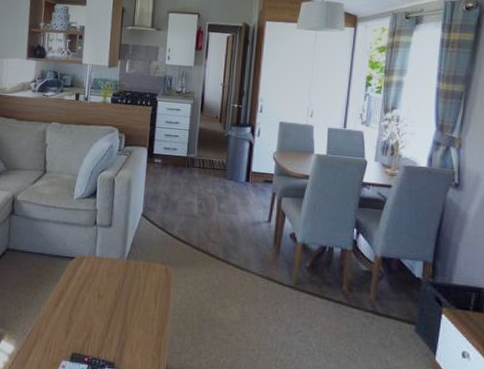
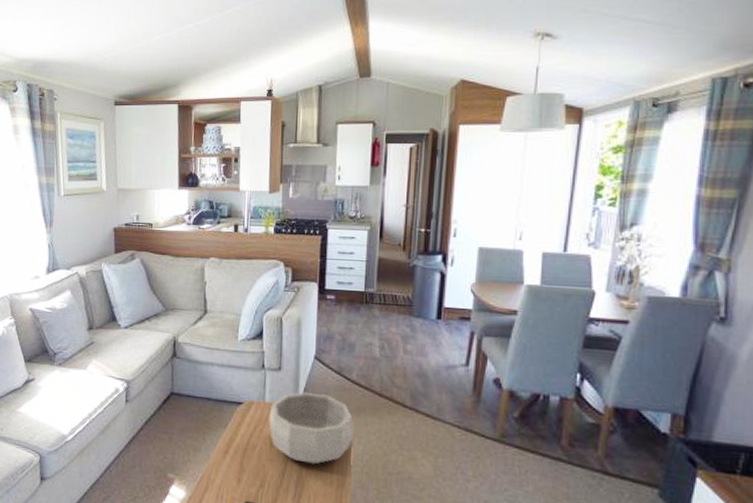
decorative bowl: none [98,246,174,315] -> present [269,392,355,465]

